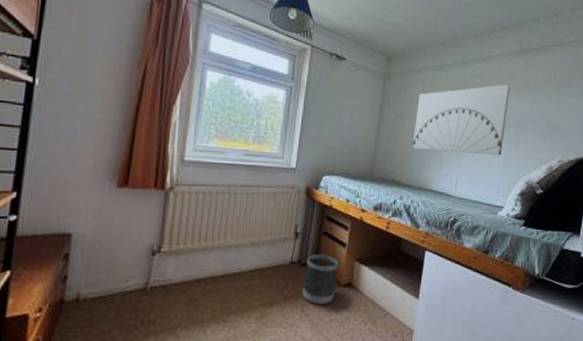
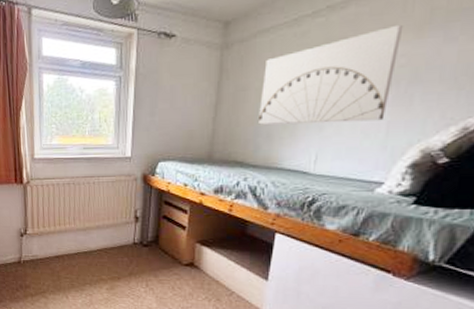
wastebasket: present [302,254,339,306] -> none [146,236,180,282]

